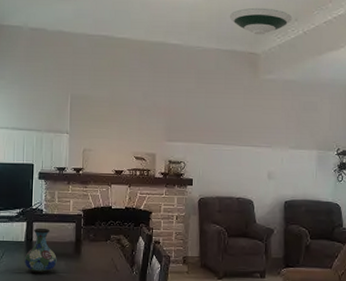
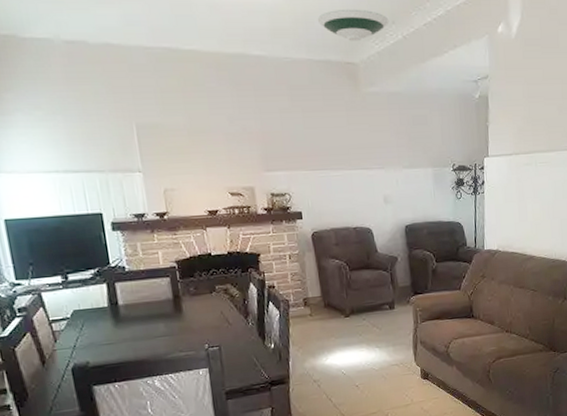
vase: present [25,227,57,274] -> none [112,288,154,343]

